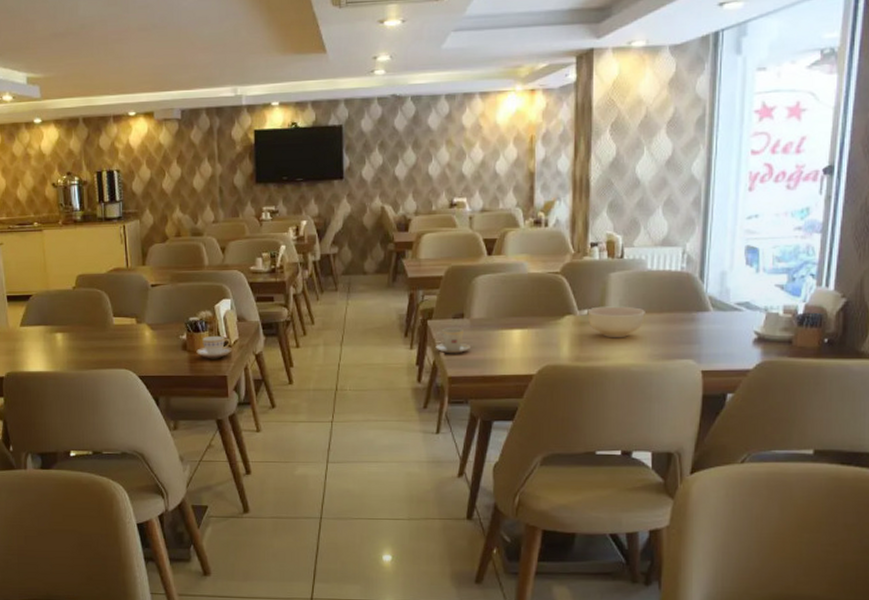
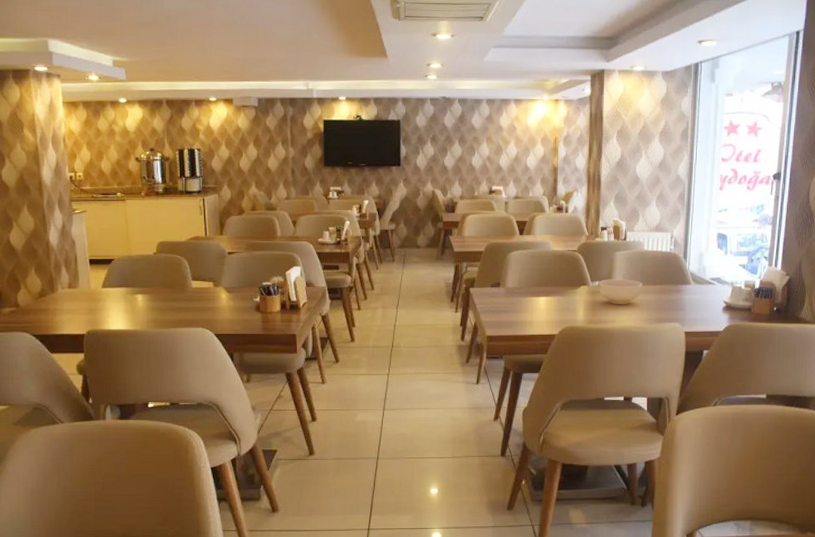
teacup: present [196,335,232,359] -> none [269,298,301,320]
teacup: present [435,328,470,354] -> none [476,295,505,317]

